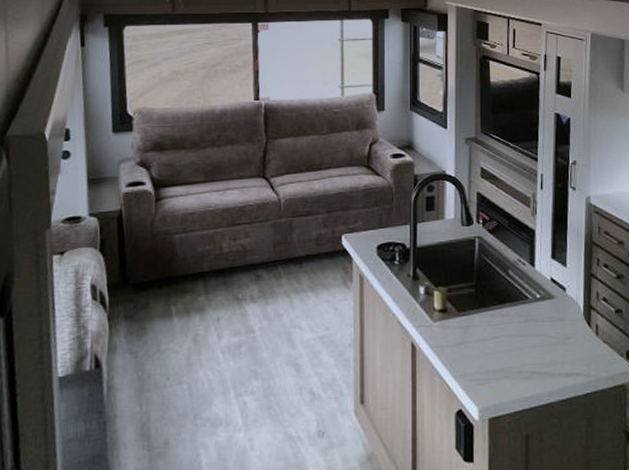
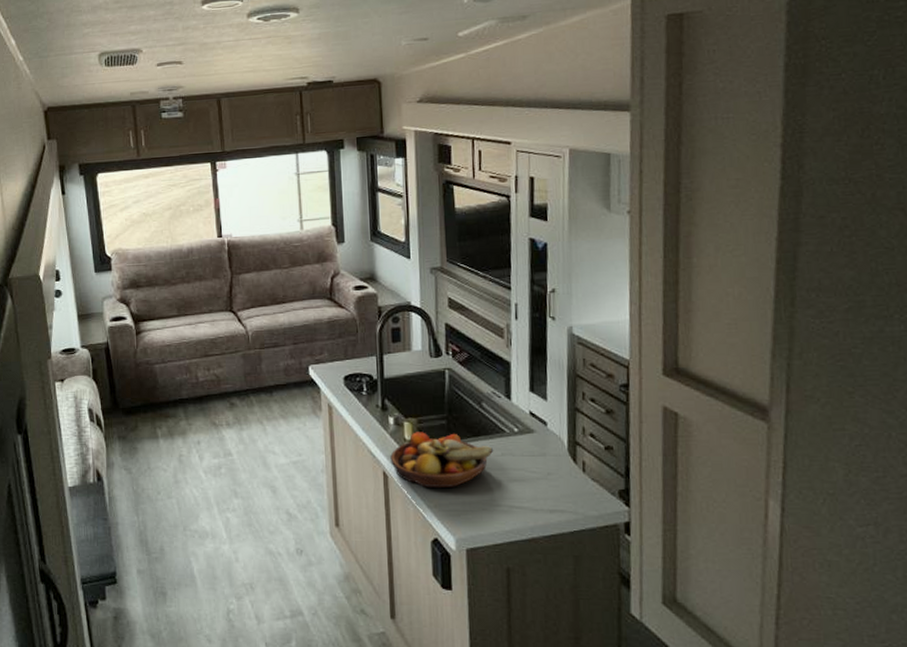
fruit bowl: none [419,301,518,358] -> present [390,432,494,489]

